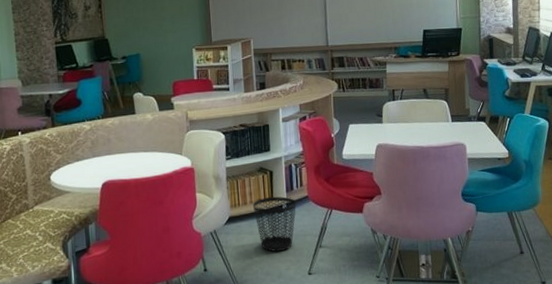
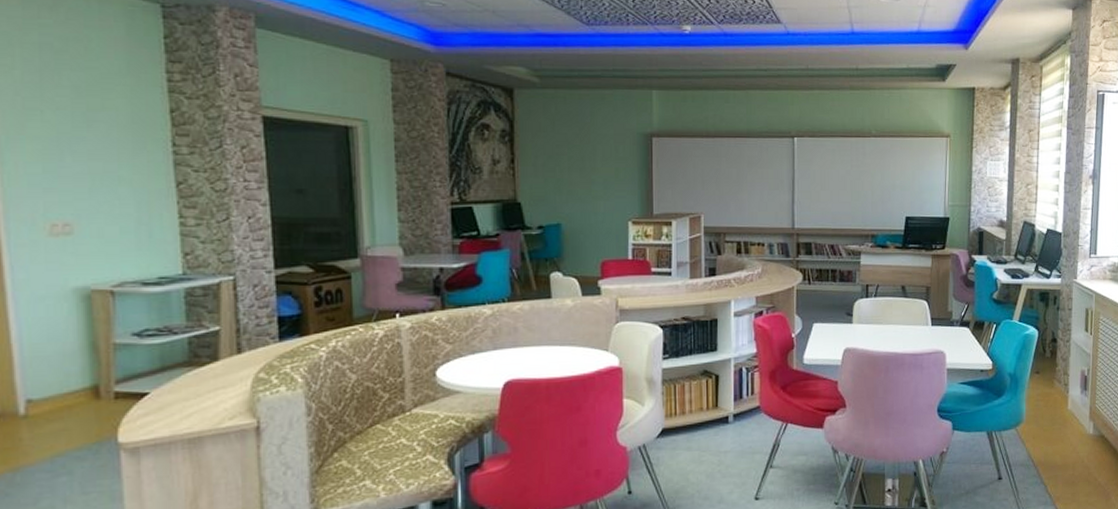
wastebasket: present [252,196,297,252] -> none [692,406,746,472]

